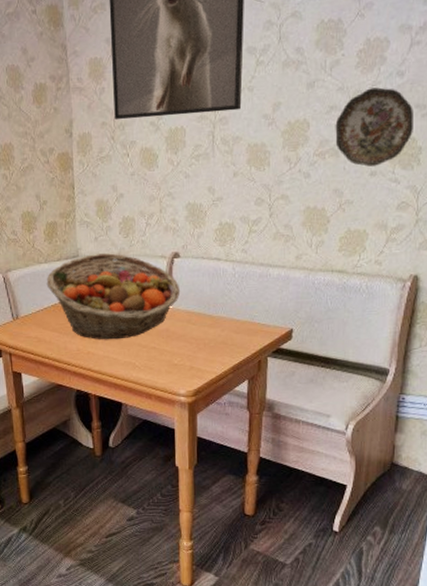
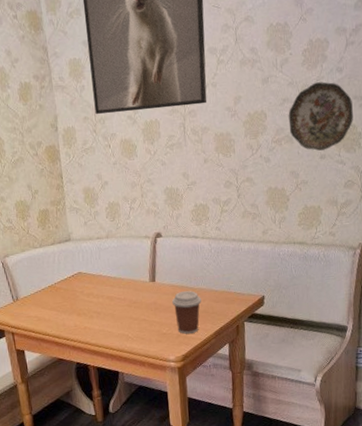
fruit basket: present [46,253,181,340] -> none [42,236,165,315]
coffee cup: none [186,319,220,366] -> present [171,290,201,334]

